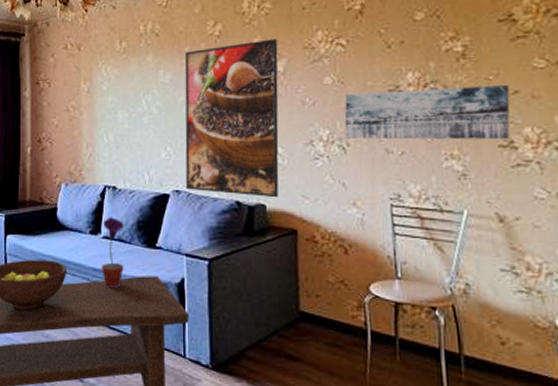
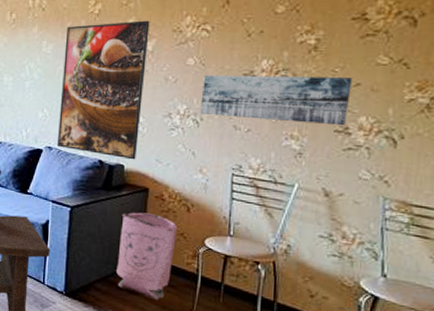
bag: none [269,259,337,366] -> present [117,212,178,300]

